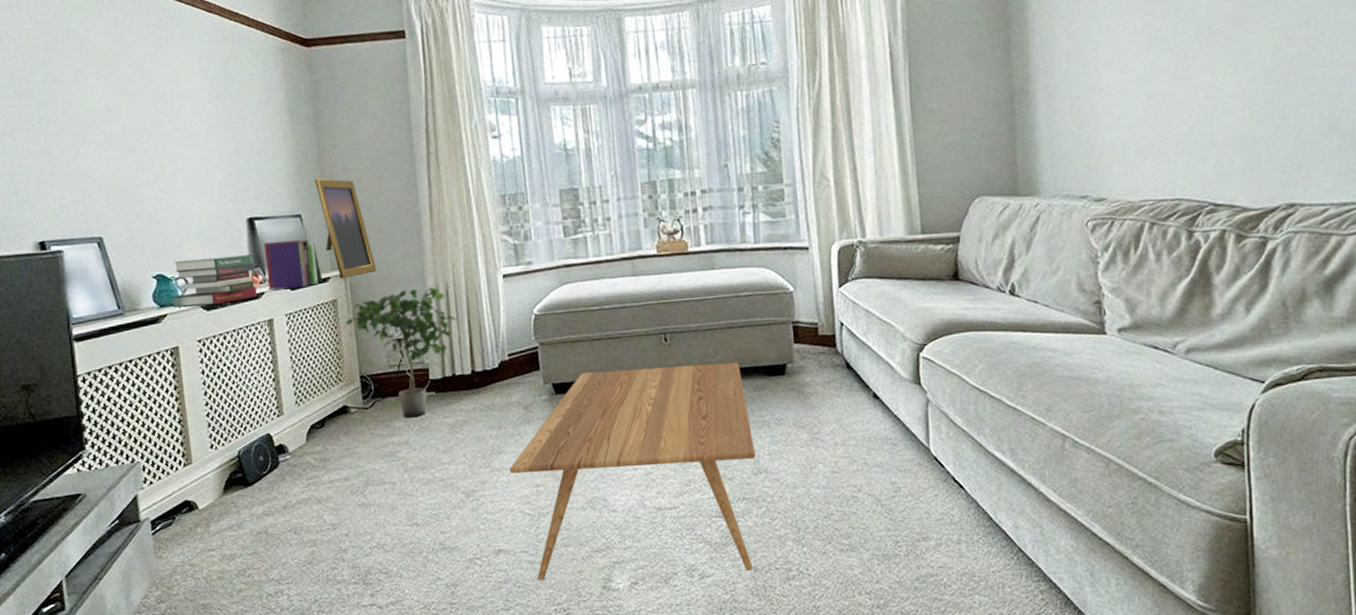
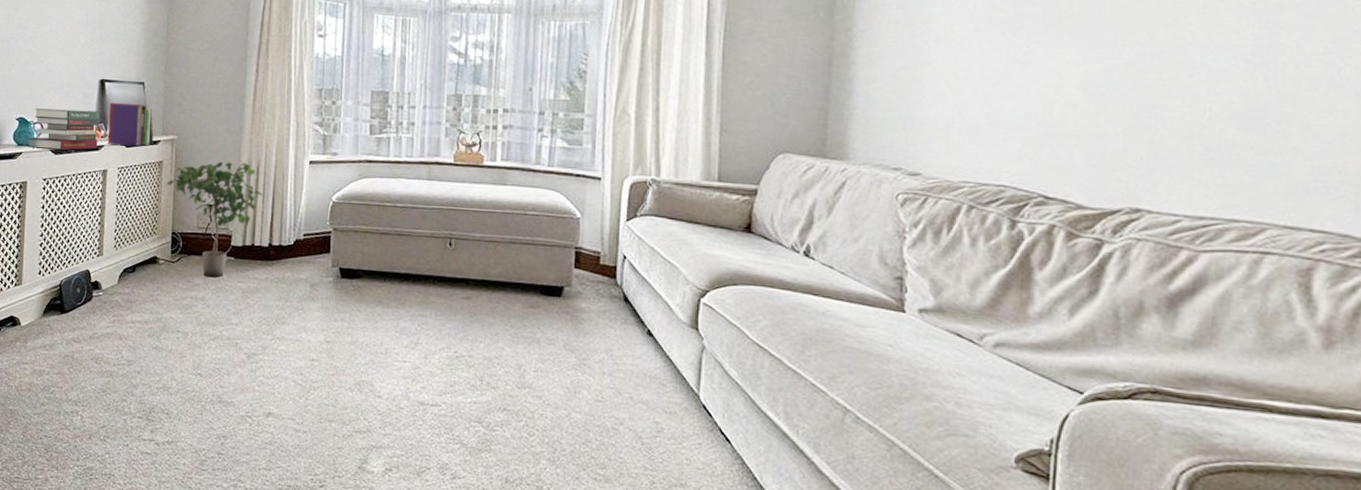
picture frame: present [314,178,377,279] -> none [160,53,201,144]
coffee table: present [509,362,756,581] -> none [289,262,522,480]

